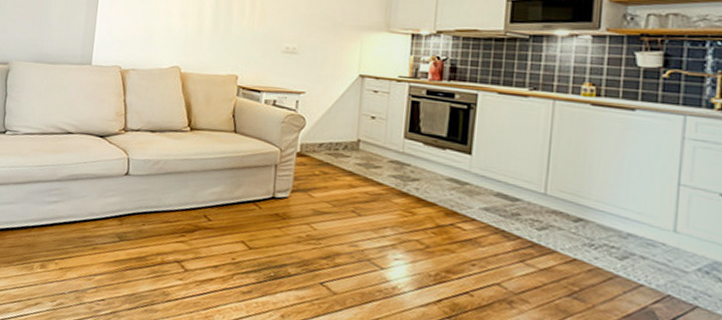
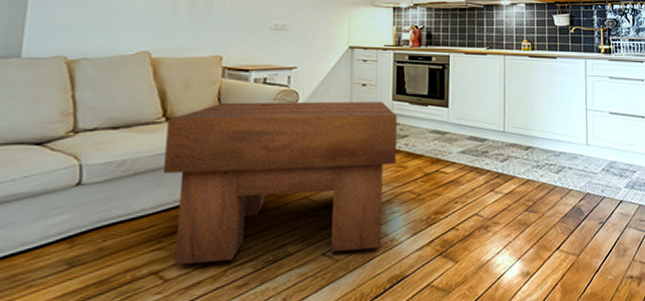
coffee table: none [187,119,408,292] -> present [164,101,397,265]

